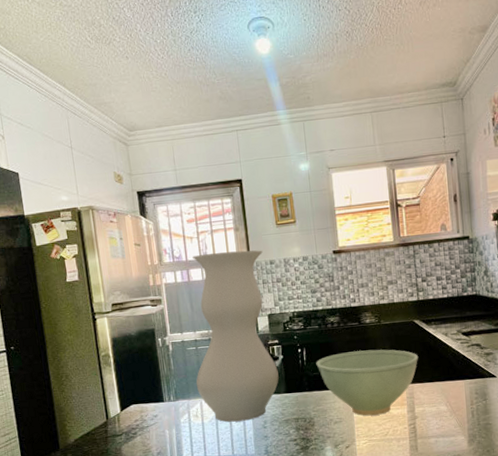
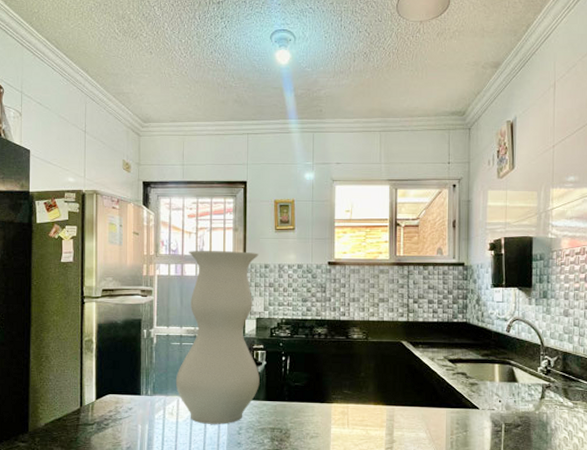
bowl: present [316,349,419,416] -> none [299,366,403,434]

